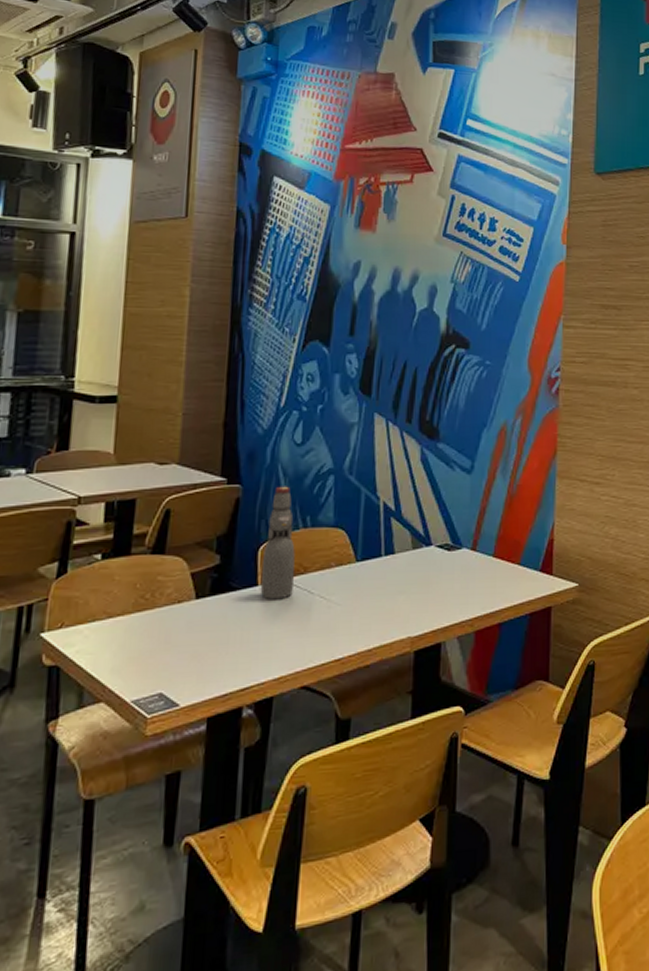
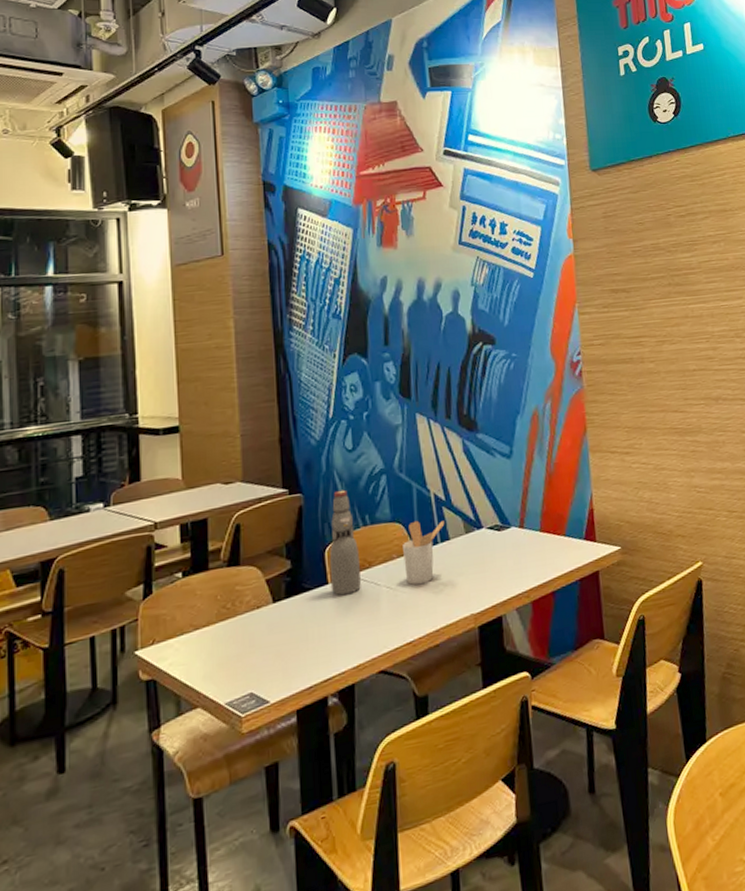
utensil holder: none [342,528,391,599] -> present [403,520,445,585]

